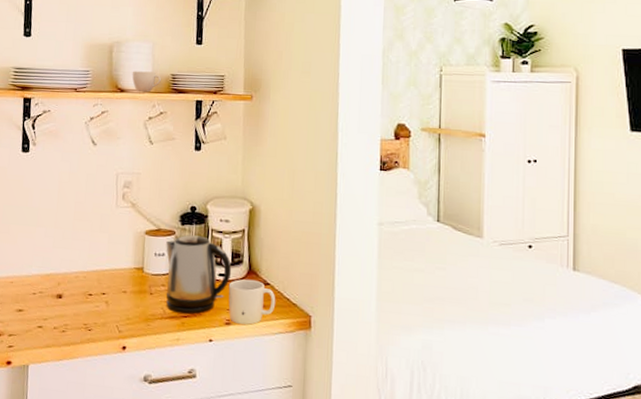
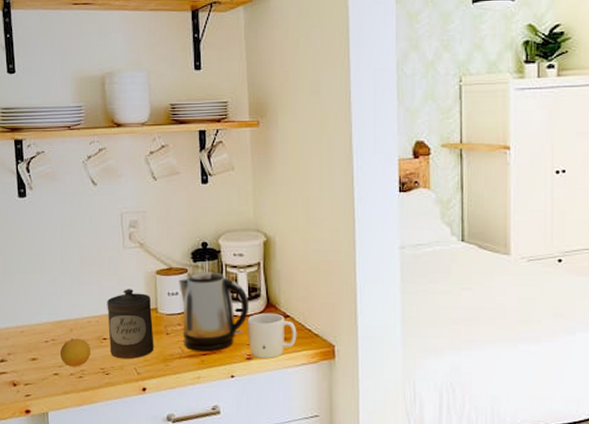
fruit: none [46,292,76,321] -> present [61,338,91,367]
canister: none [94,247,138,317] -> present [107,289,154,360]
cup: present [131,71,161,93] -> none [128,103,159,126]

